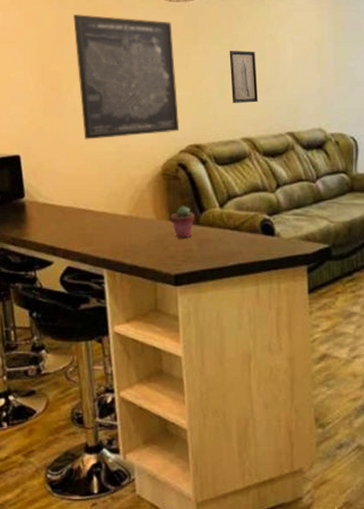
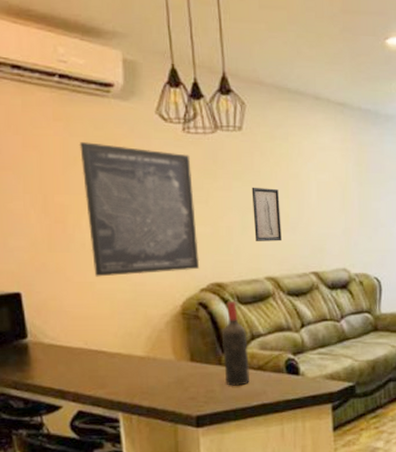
potted succulent: present [170,206,195,239] -> none [190,346,217,380]
wine bottle: none [199,161,227,246] -> present [221,300,250,386]

